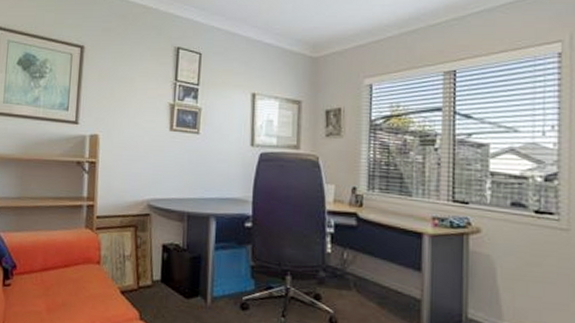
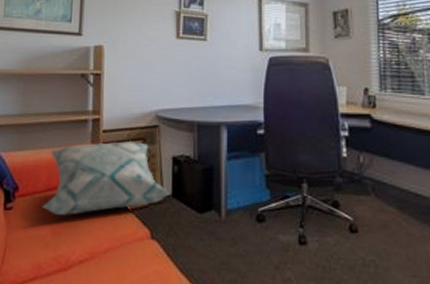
decorative pillow: none [38,227,159,294] -> present [42,140,170,215]

